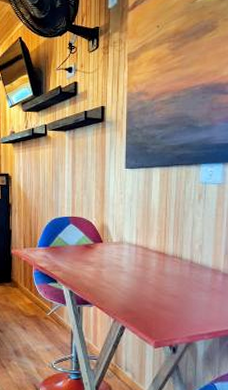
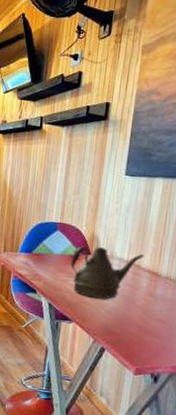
teapot: none [85,235,151,282] -> present [70,246,144,299]

